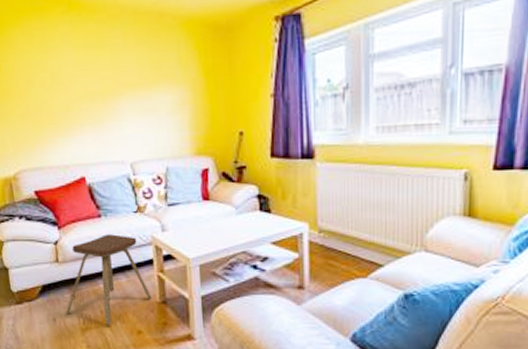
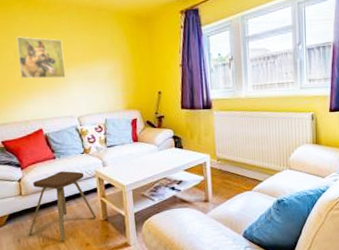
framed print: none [54,52,117,110] -> present [16,36,66,79]

